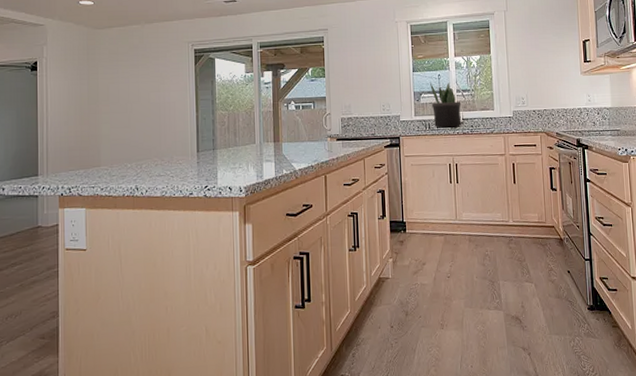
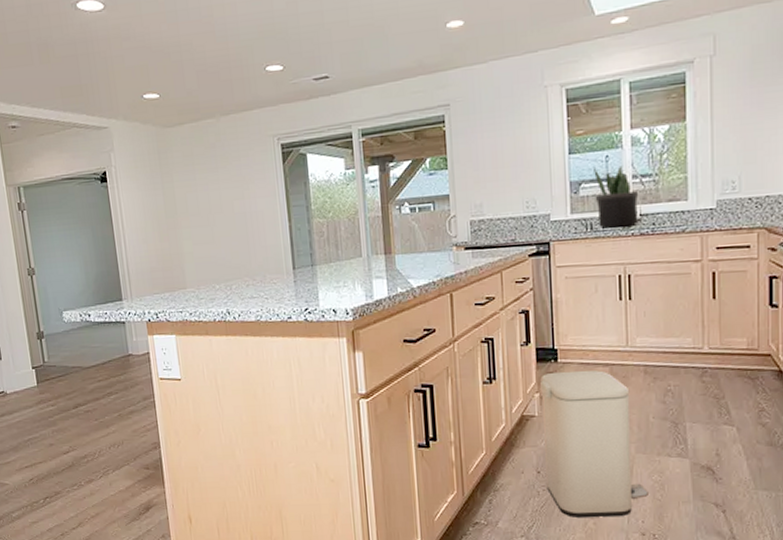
pedal bin: none [393,239,475,366] -> present [540,370,648,517]

